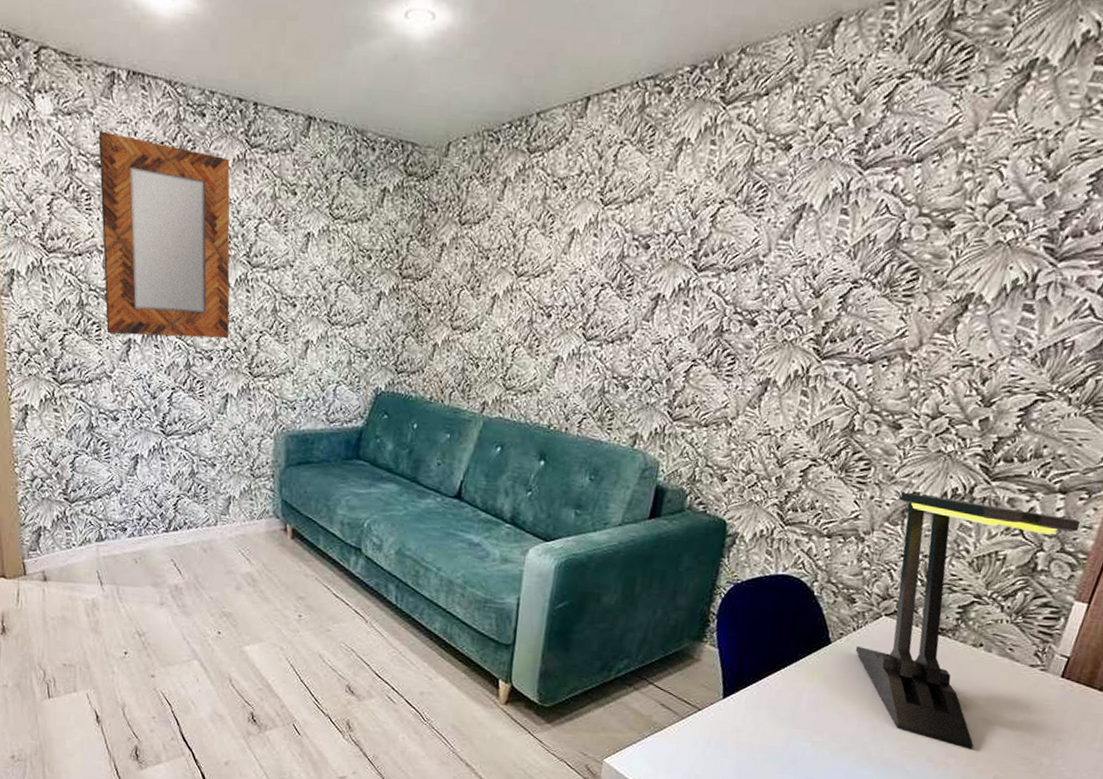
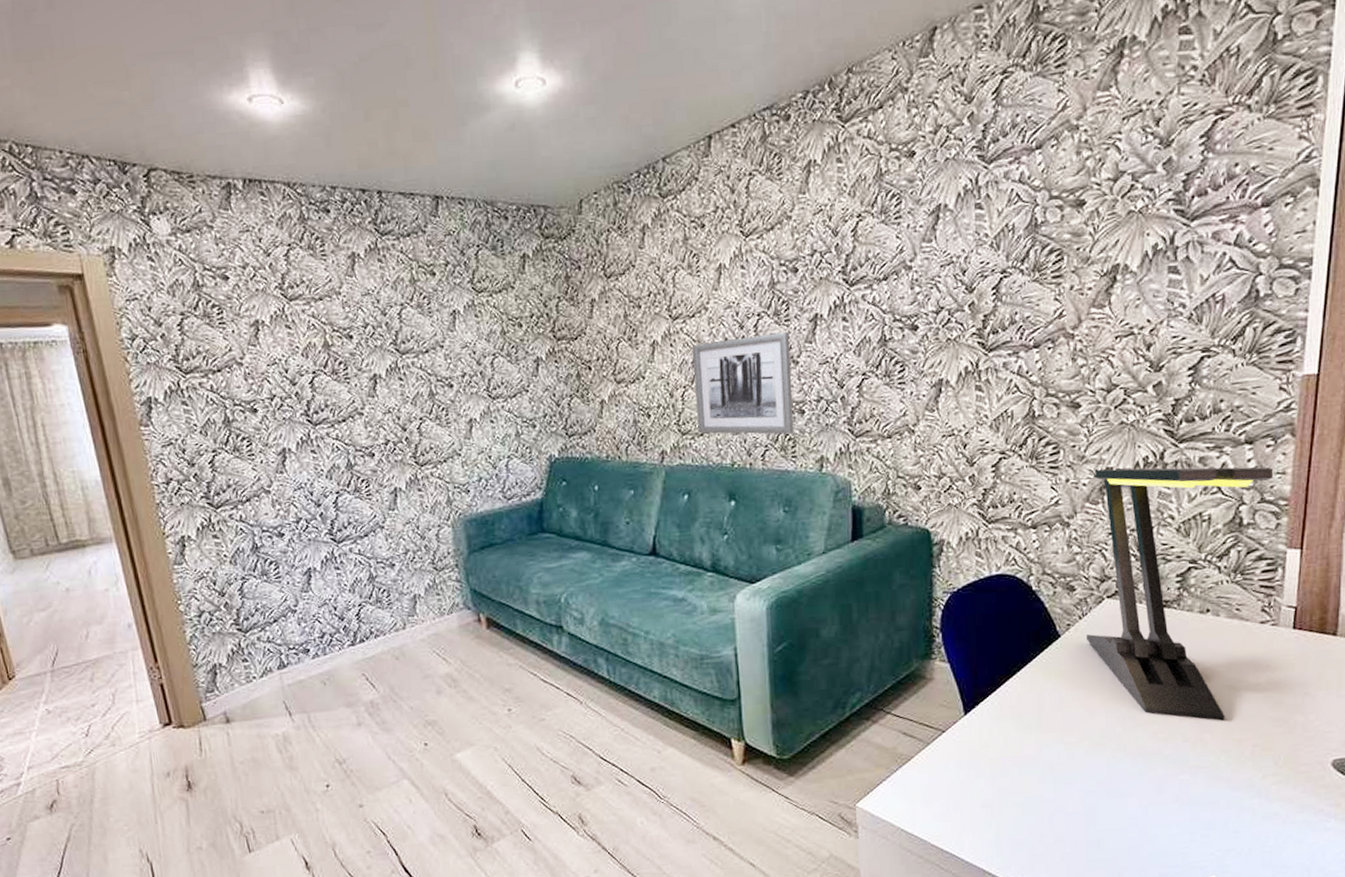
home mirror: present [98,130,230,339] -> none [221,242,389,447]
wall art: none [522,304,629,407] -> present [693,332,794,435]

